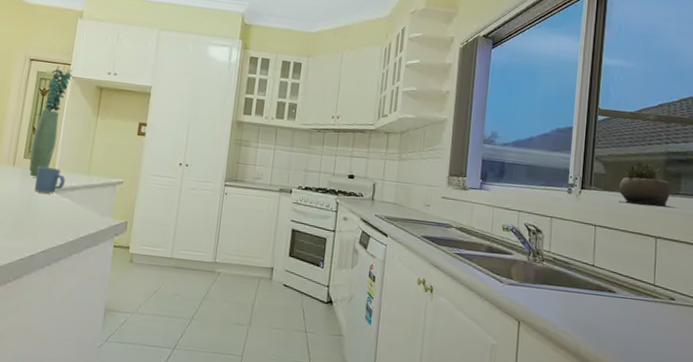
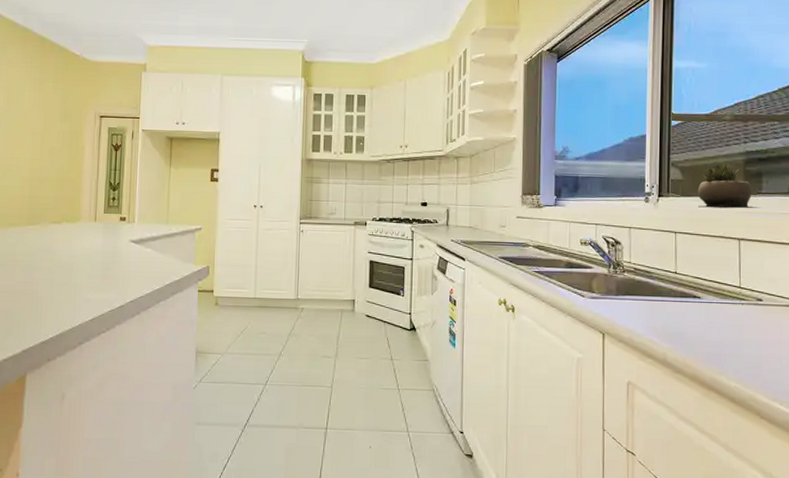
vase: present [29,65,73,177] -> none [110,119,142,231]
mug: present [34,166,65,194] -> none [117,220,146,246]

